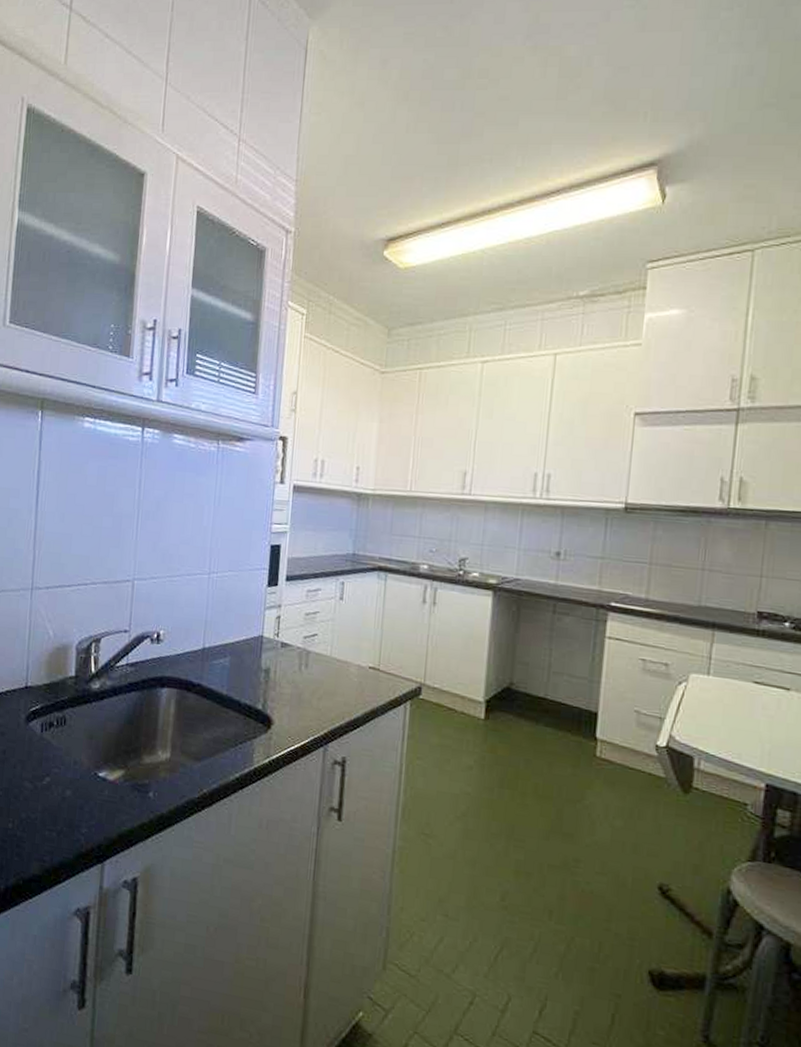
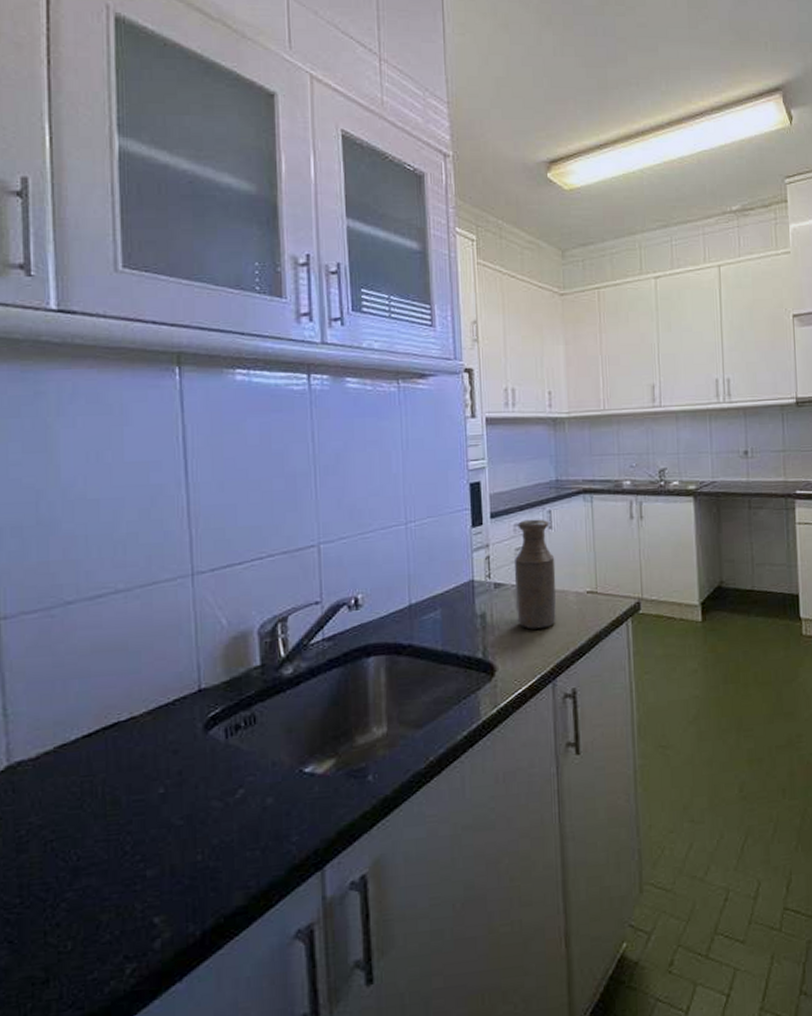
bottle: none [298,587,342,695] -> present [514,519,557,630]

